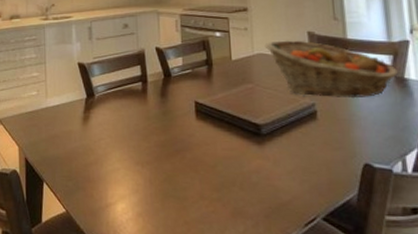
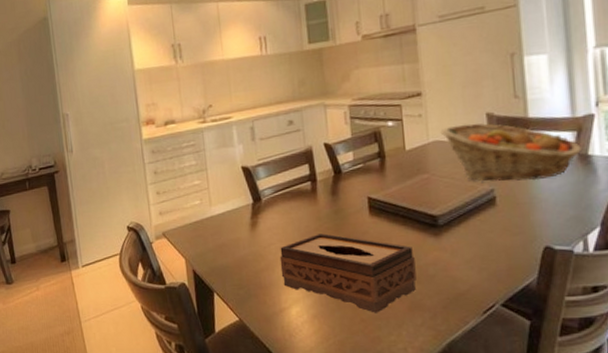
tissue box: none [108,133,240,217] -> present [279,233,417,313]

